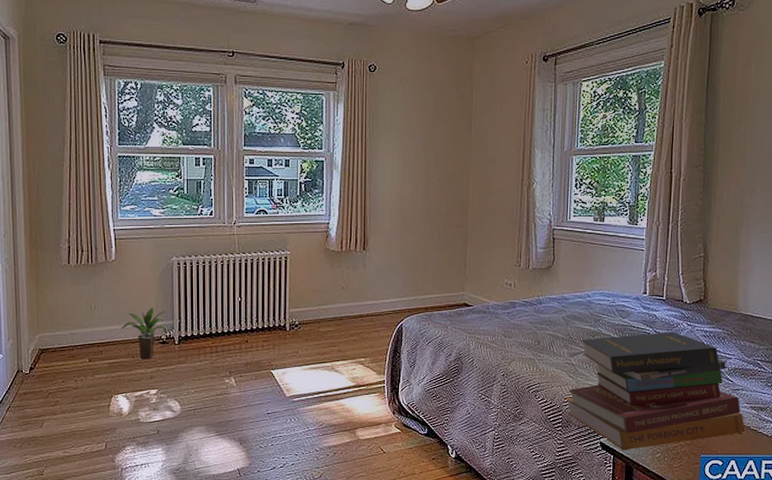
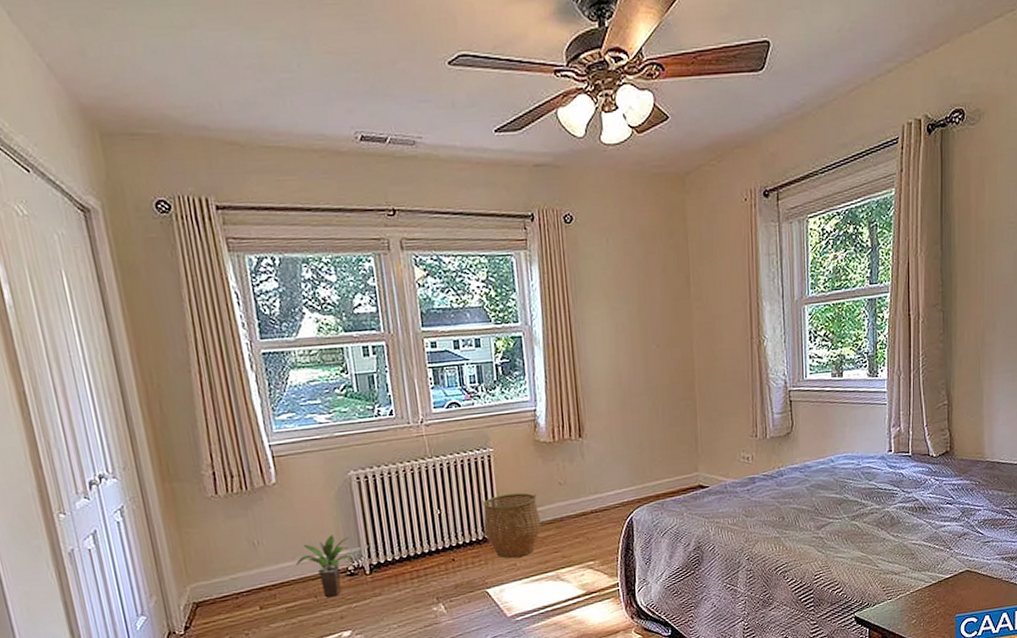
basket: none [275,291,323,347] -> present [481,492,541,559]
books: present [565,332,746,451] -> none [816,489,998,622]

